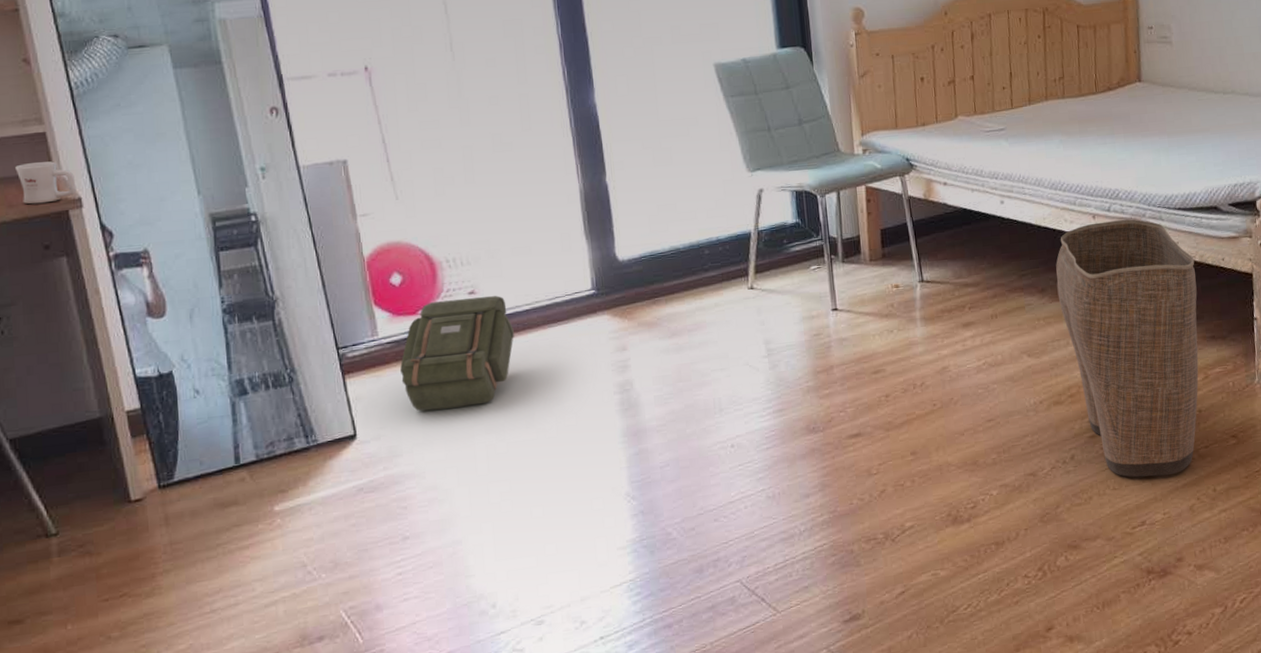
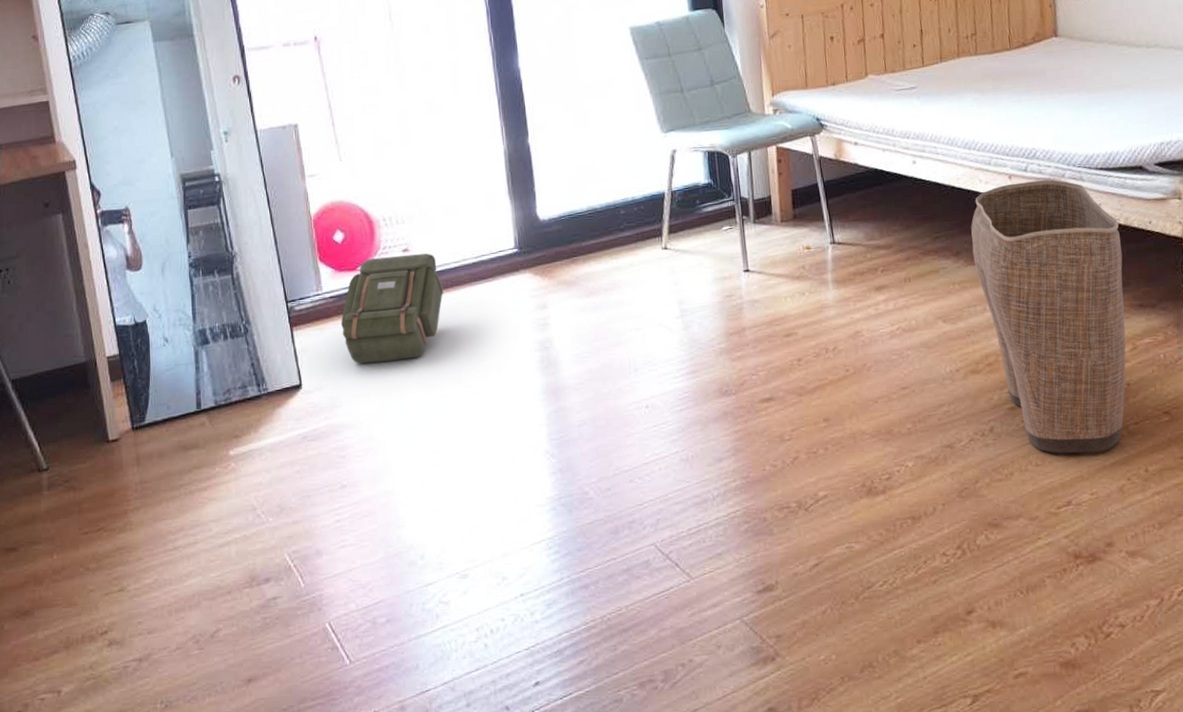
mug: present [15,161,77,205] -> none [23,127,72,167]

